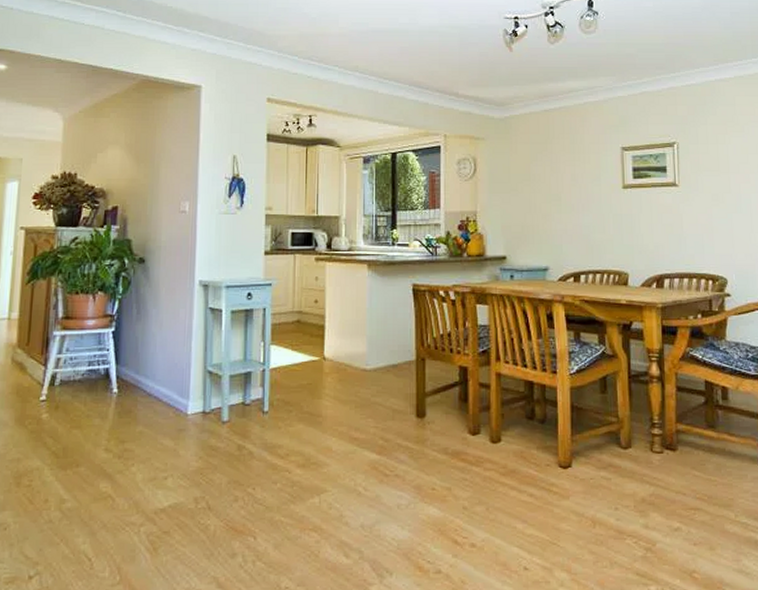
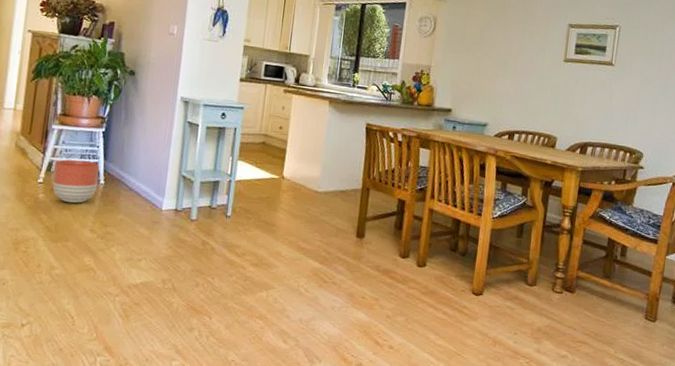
planter: none [57,368,110,421] -> present [52,159,99,204]

